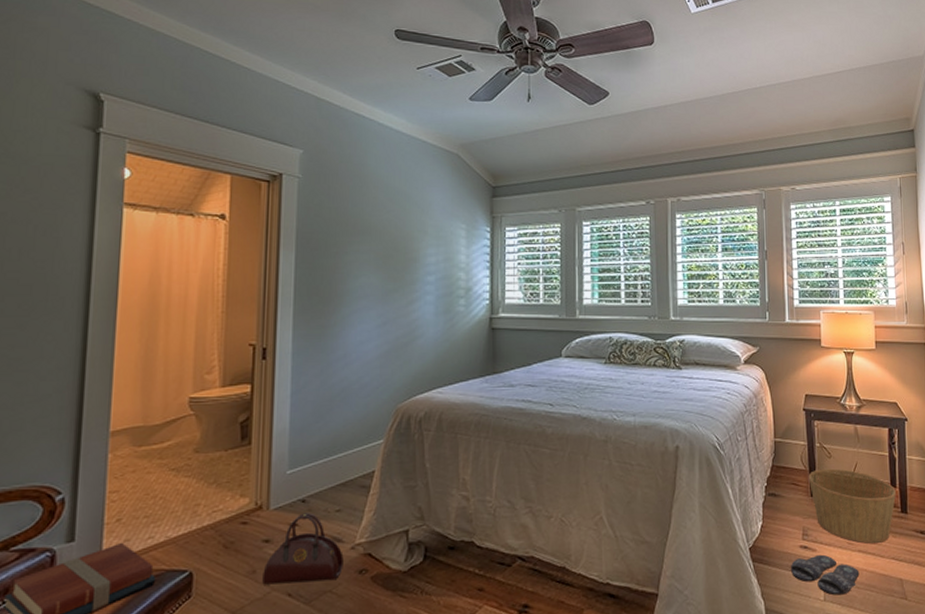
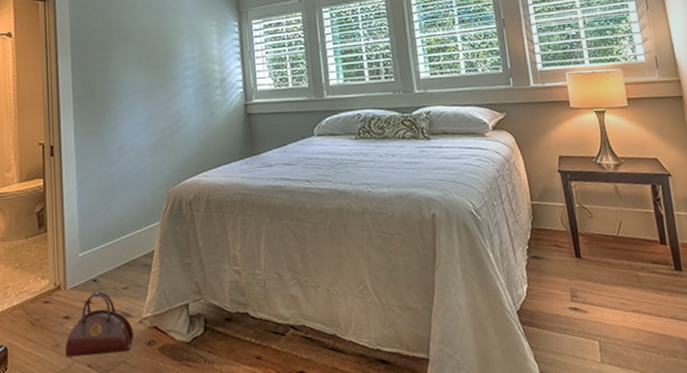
slippers: present [791,554,860,595] -> none [562,315,637,357]
basket: present [808,468,897,544] -> none [570,228,668,304]

